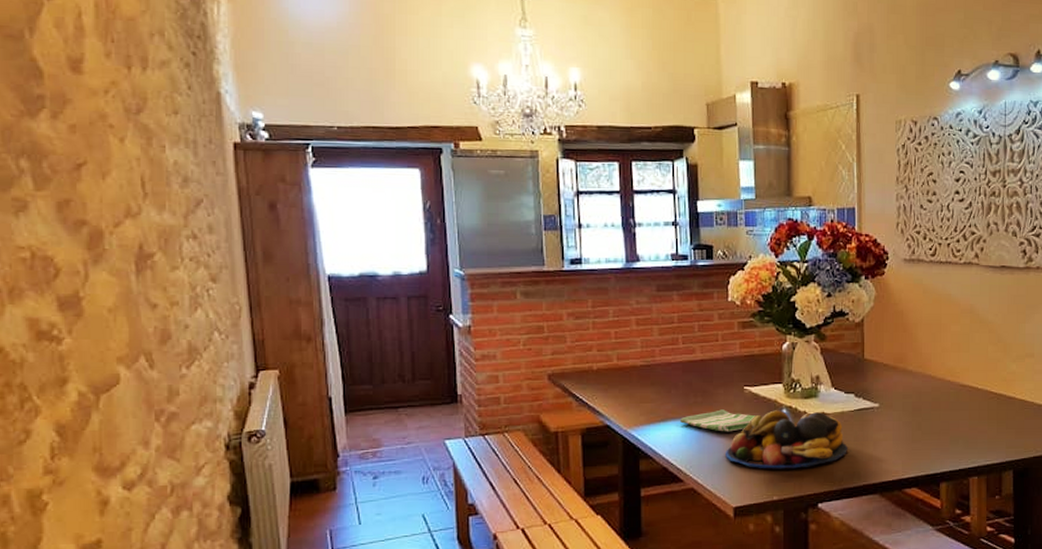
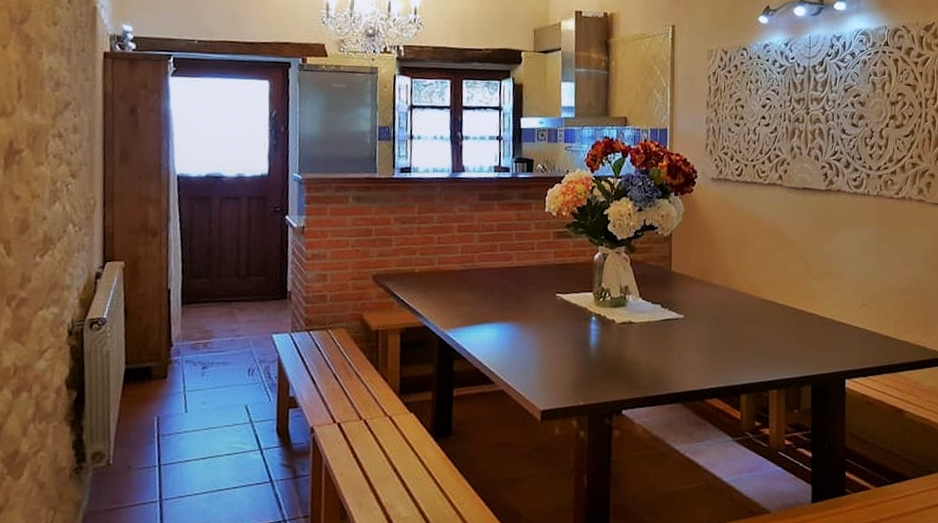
dish towel: present [679,409,756,432] -> none [493,315,567,337]
fruit bowl: present [726,410,847,469] -> none [536,317,652,375]

